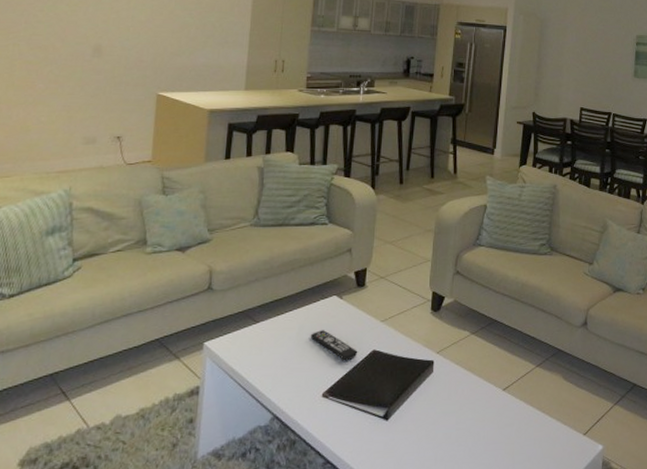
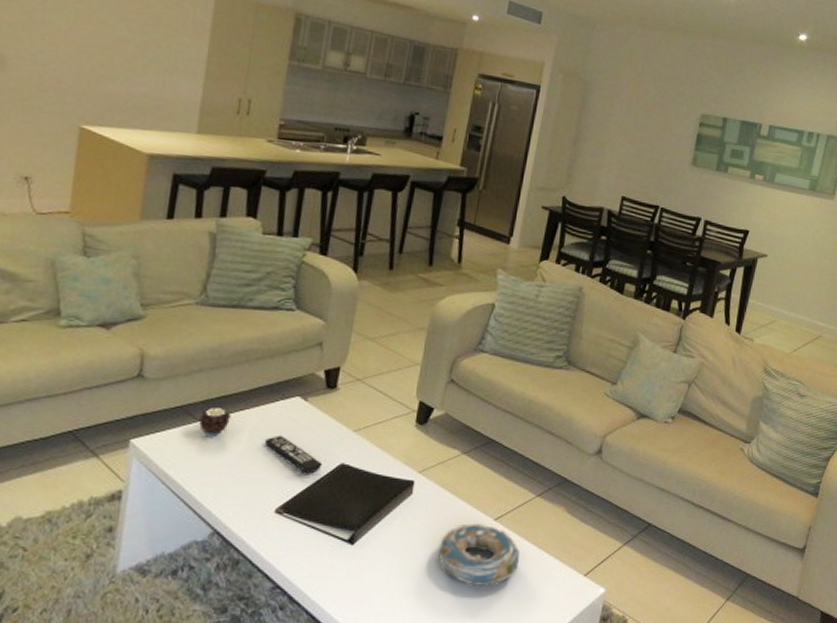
candle: none [257,310,282,335] -> present [198,408,231,436]
decorative bowl: none [458,393,528,452] -> present [438,522,520,587]

